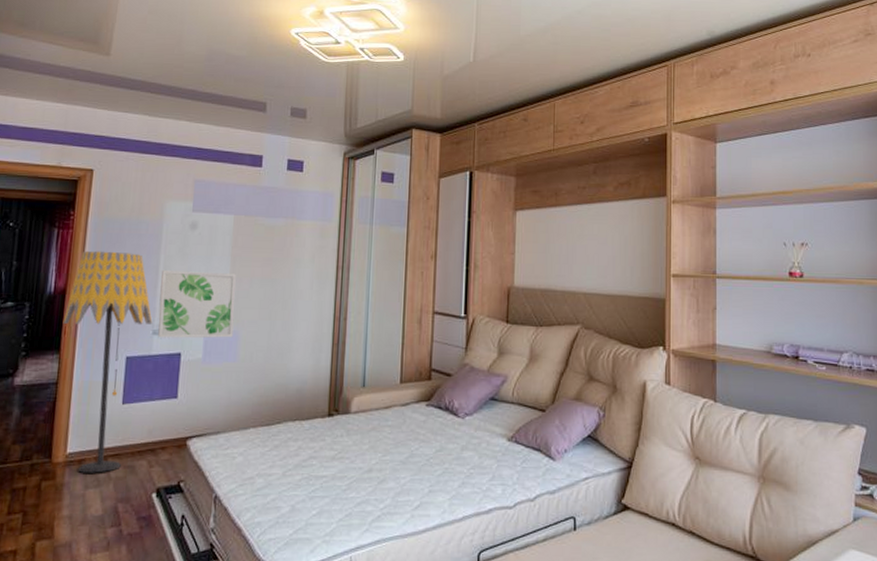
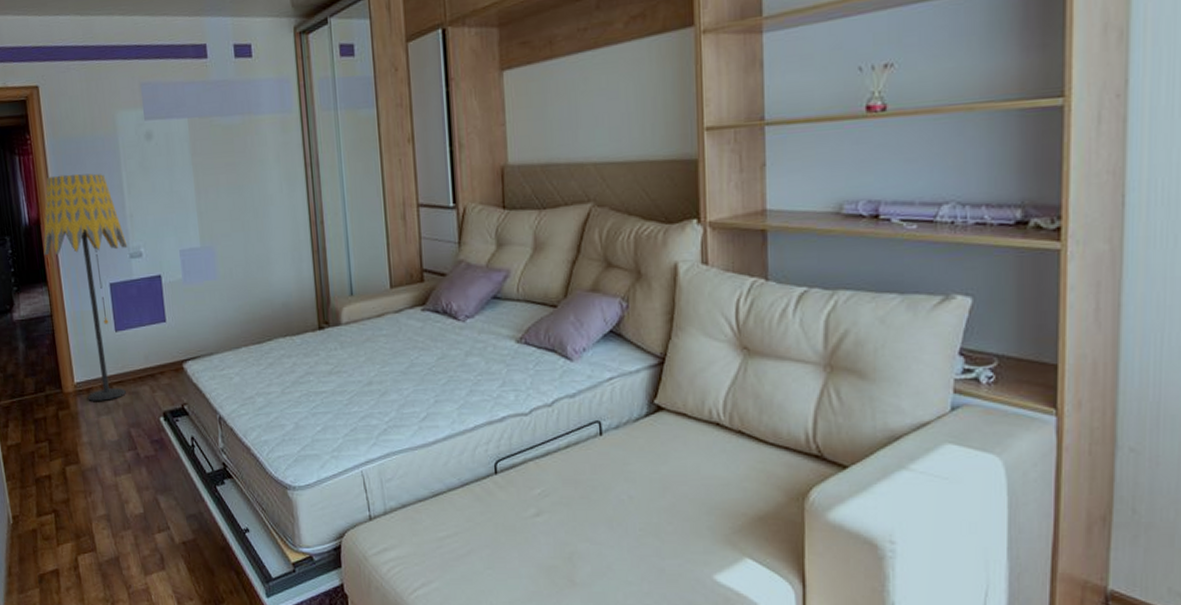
wall art: present [158,269,236,339] -> none [125,184,209,261]

